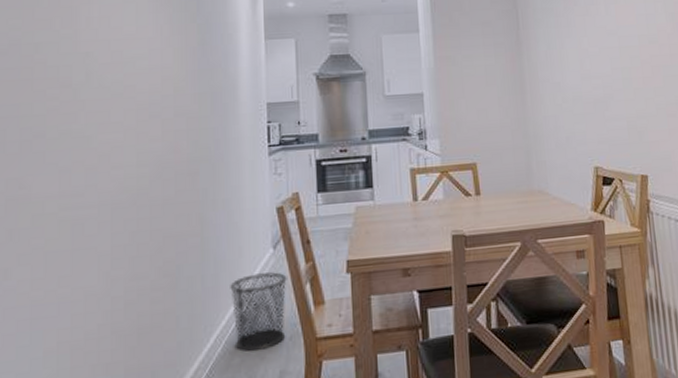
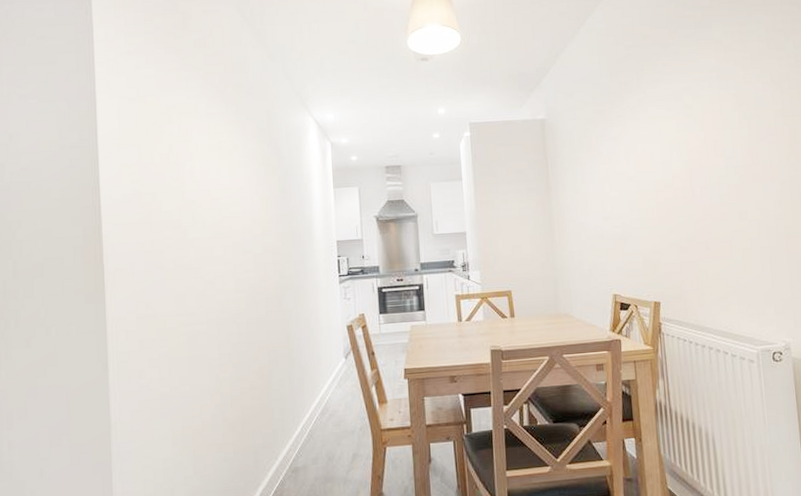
waste bin: present [230,272,287,351] -> none [312,377,357,438]

